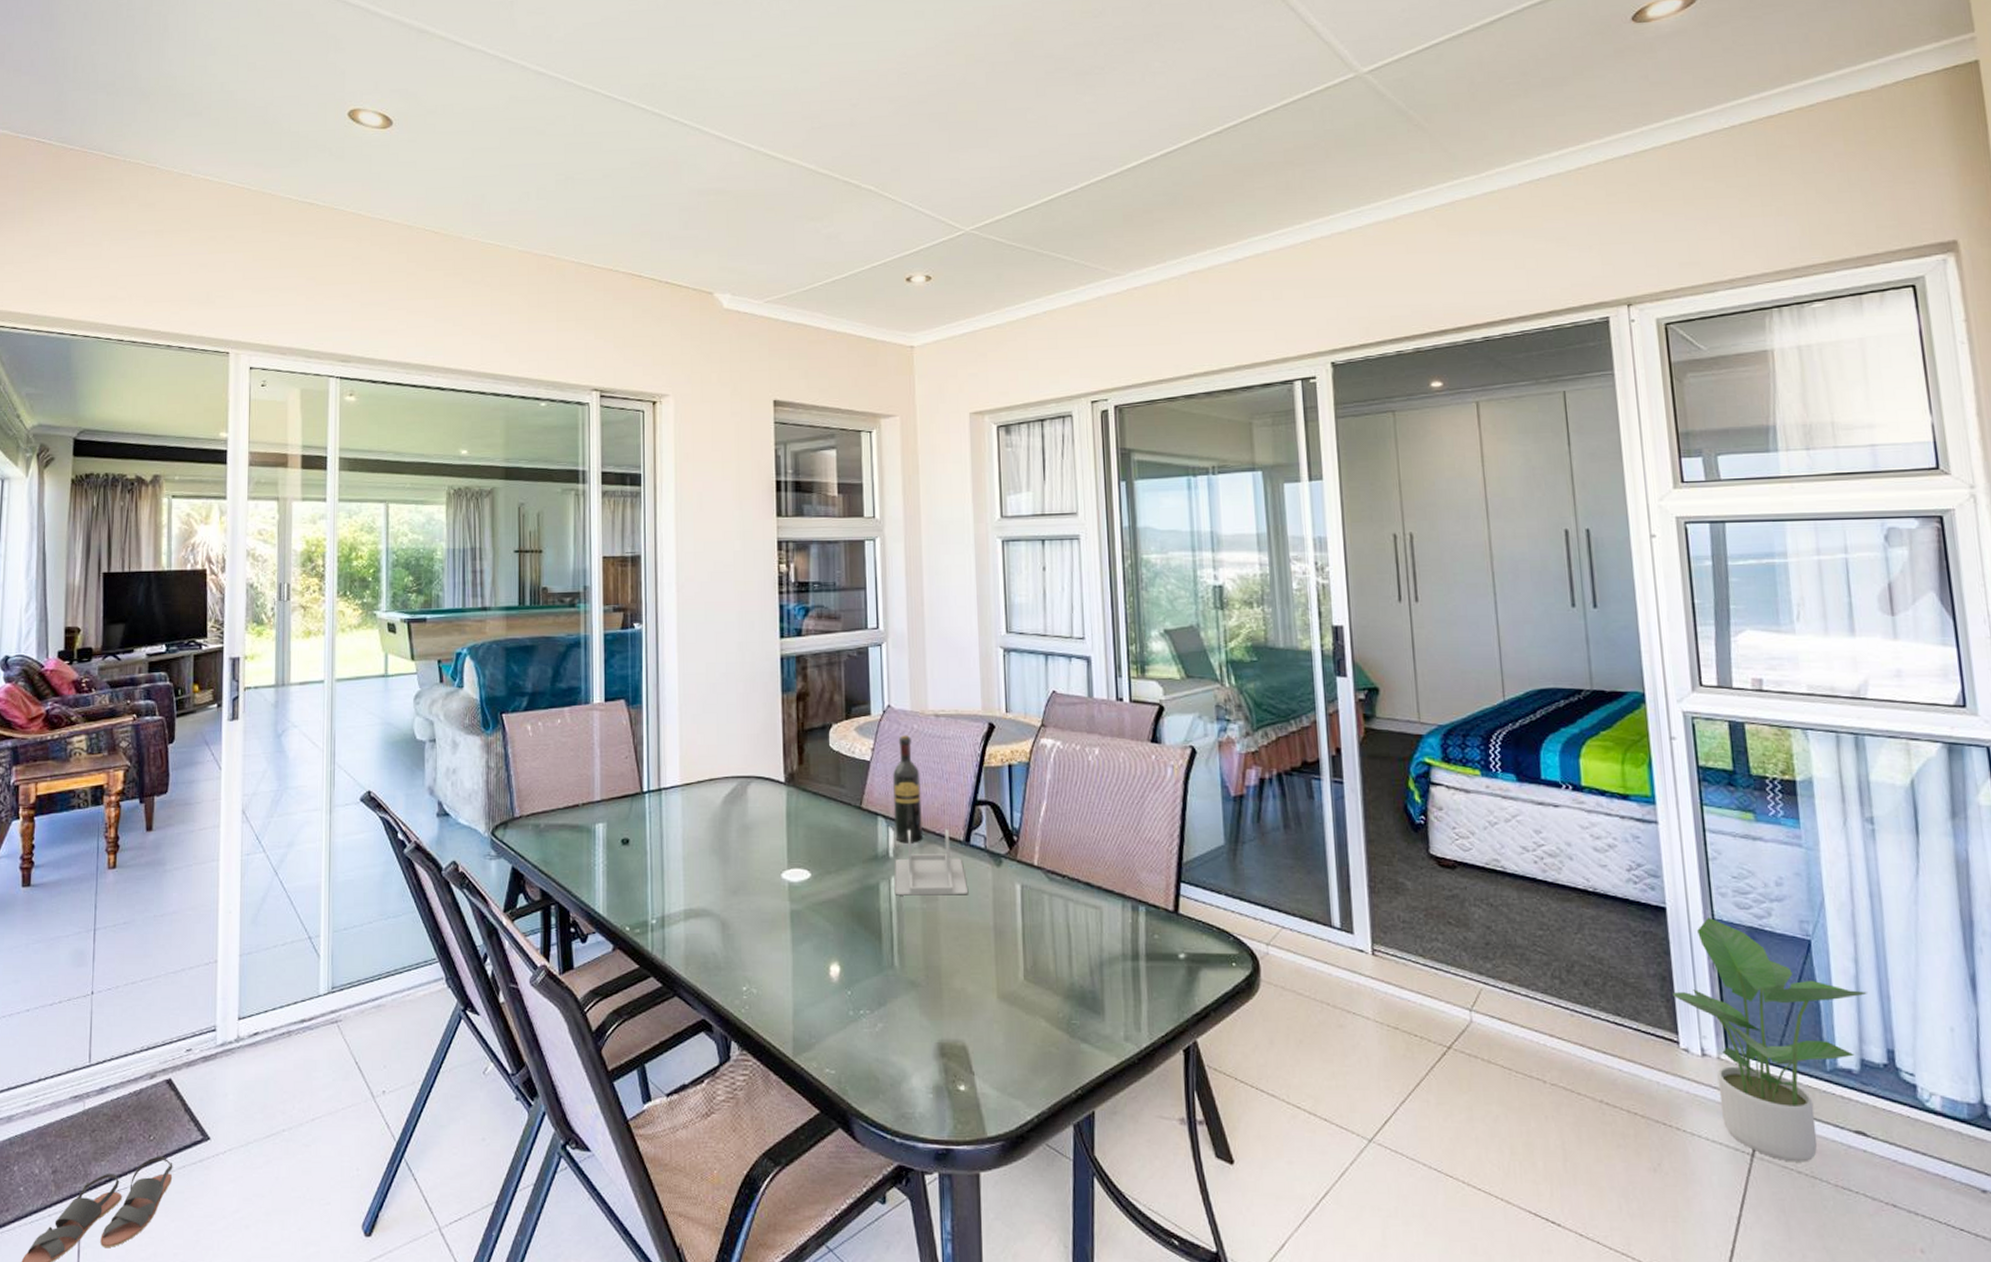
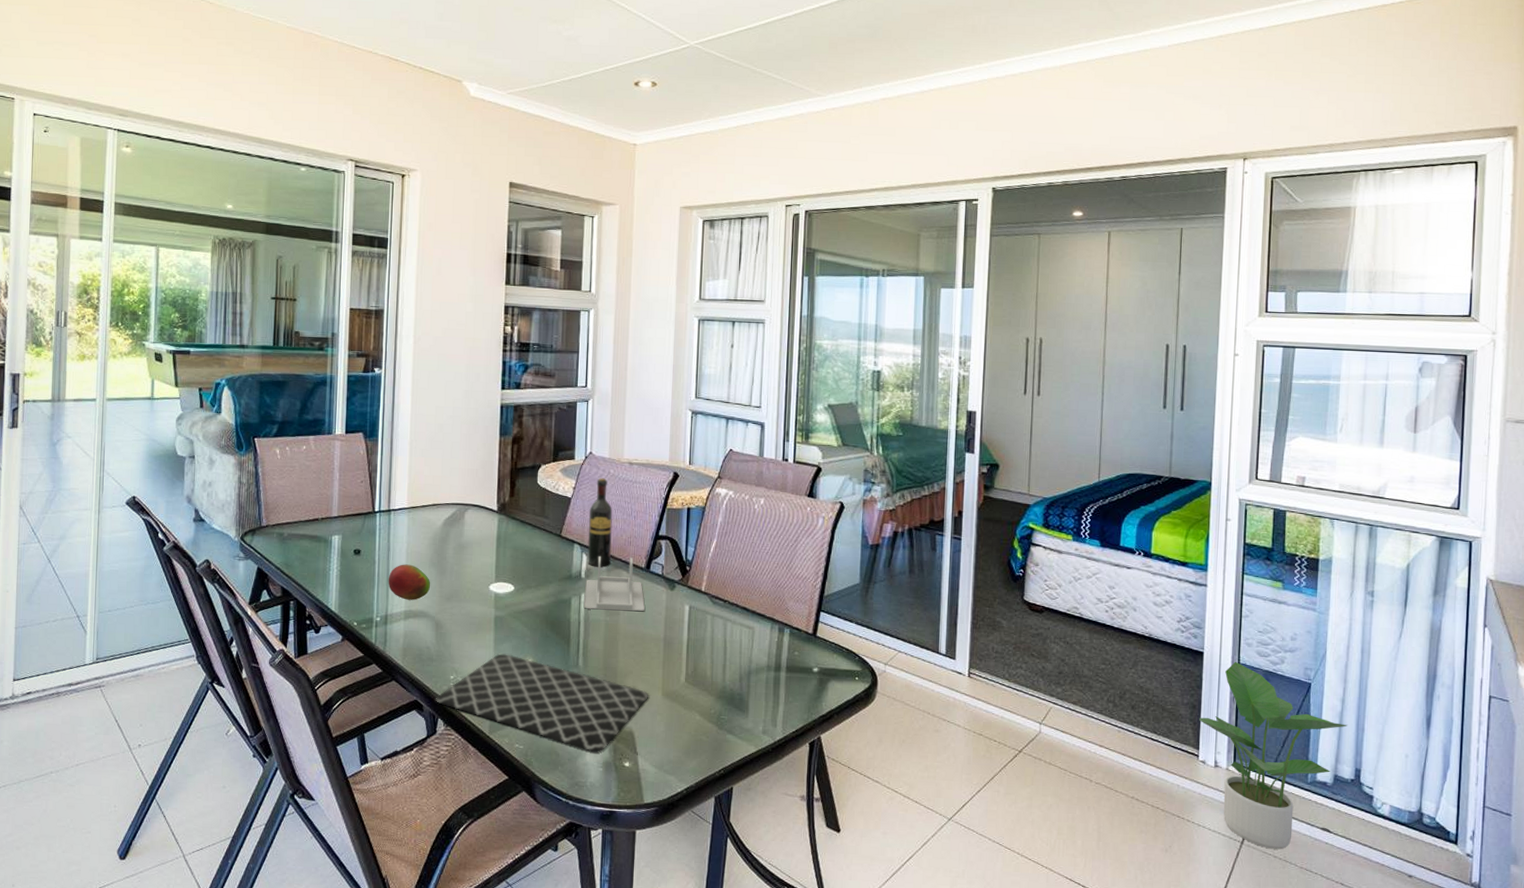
fruit: none [663,853,713,896] -> present [388,564,431,600]
placemat: none [727,956,981,1074] -> present [436,653,648,752]

